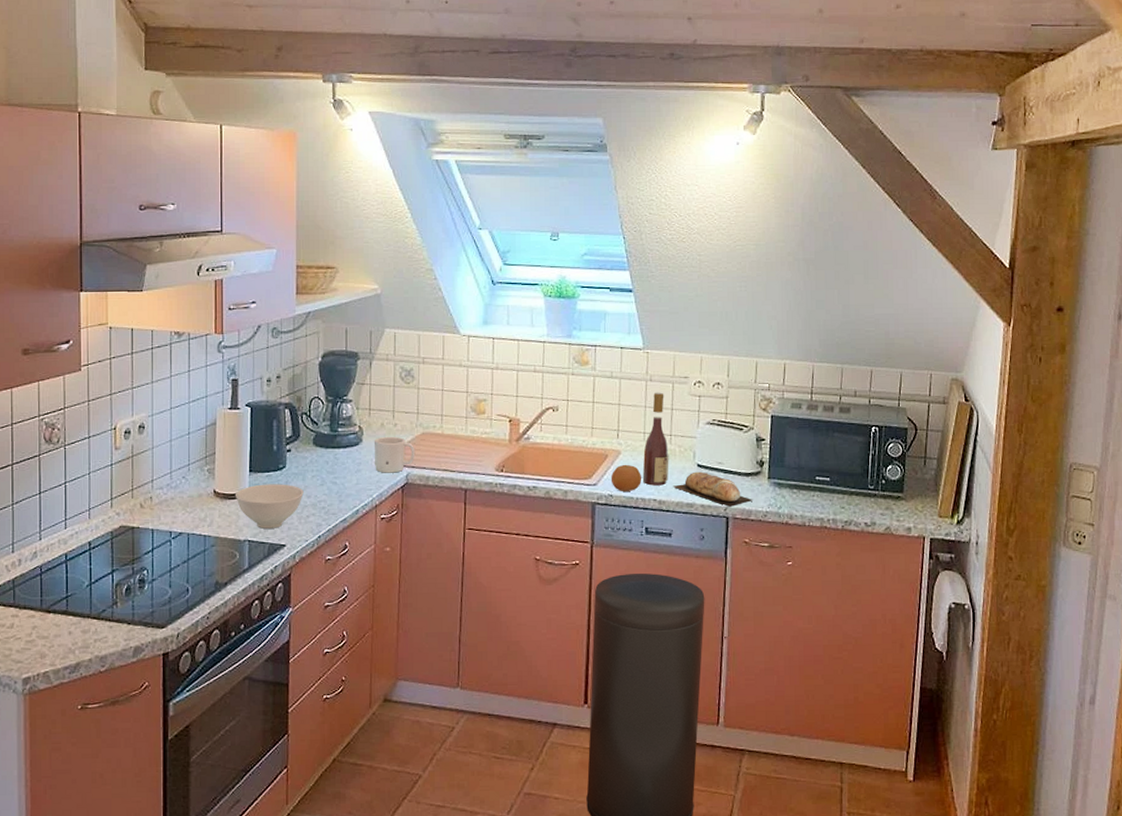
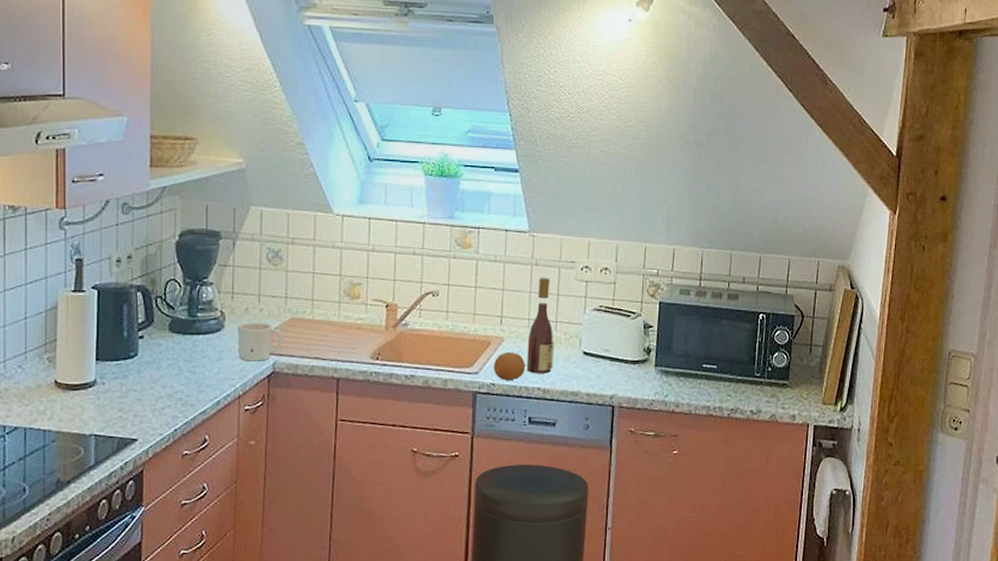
bowl: present [234,484,304,529] -> none [79,373,158,422]
bread loaf: present [673,471,754,508] -> none [558,359,640,396]

